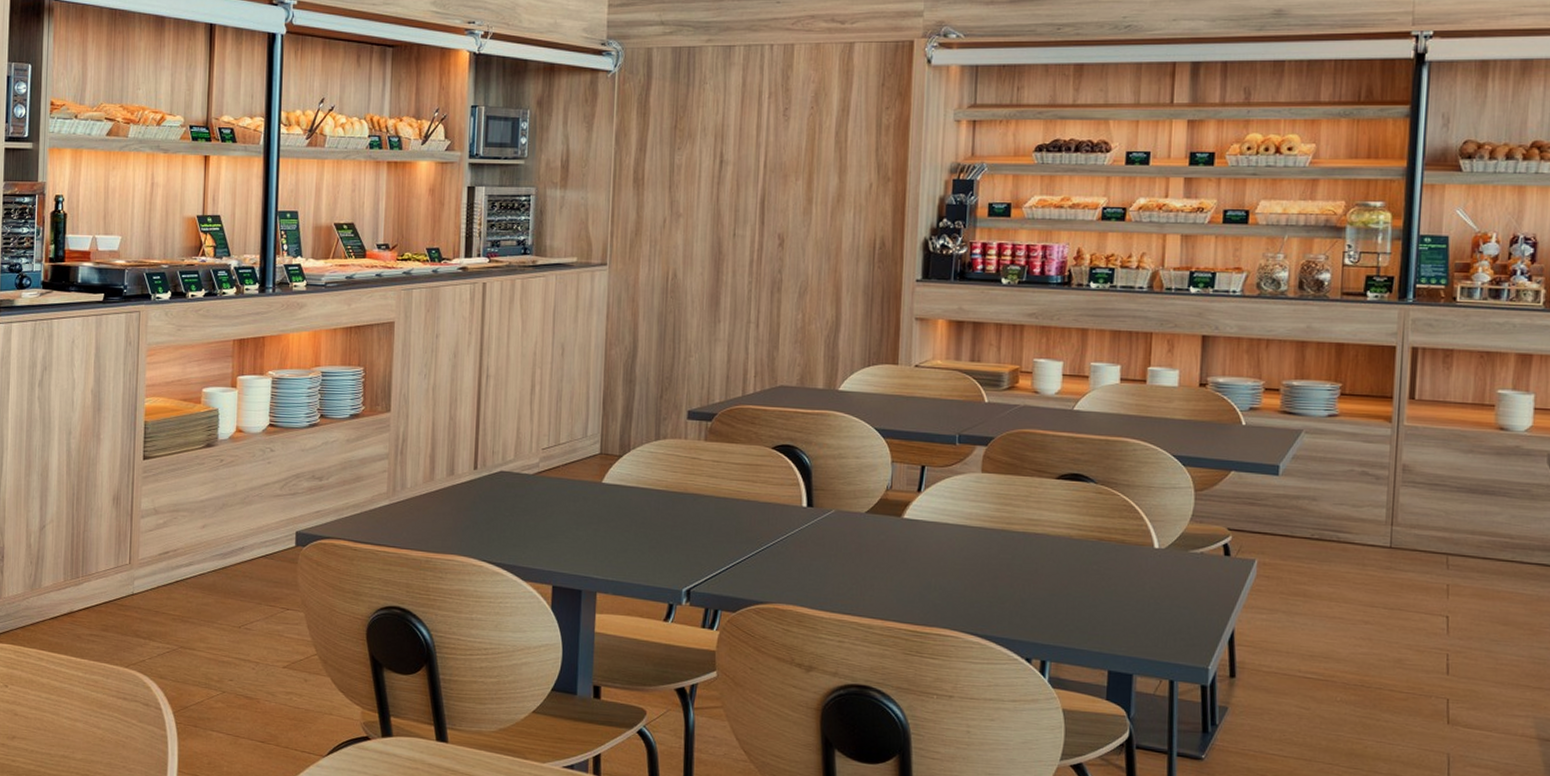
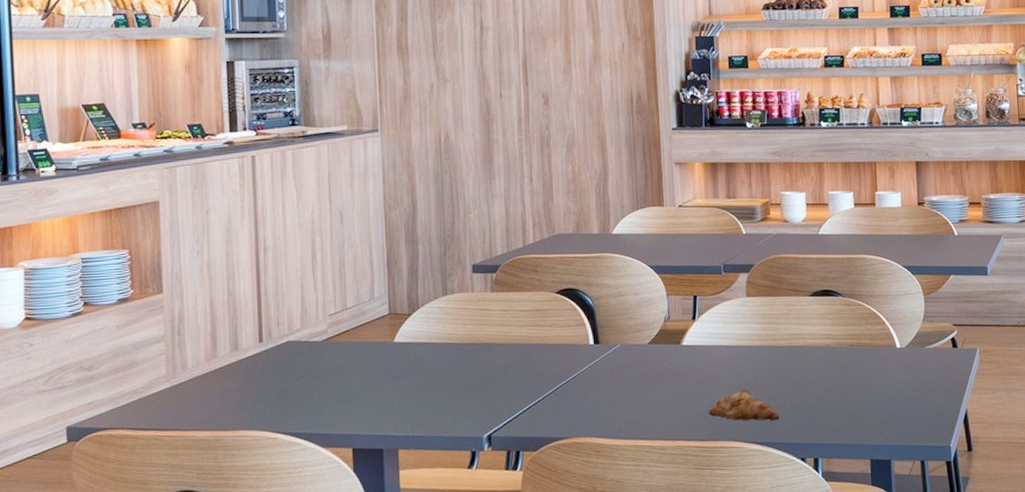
croissant: none [924,572,1006,613] -> present [708,388,780,421]

